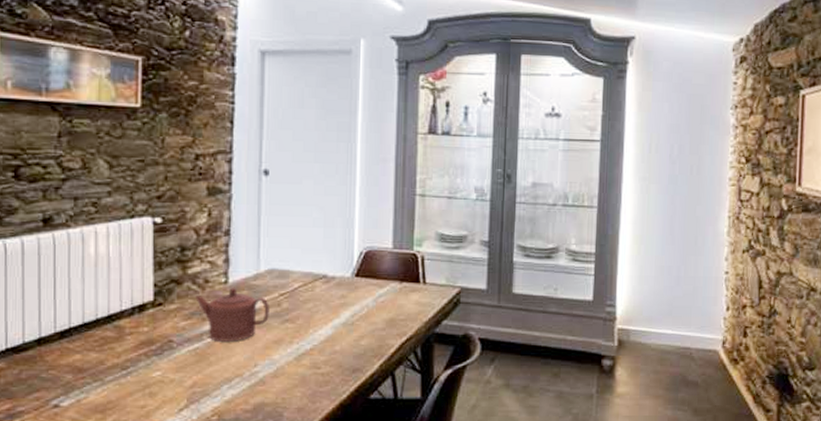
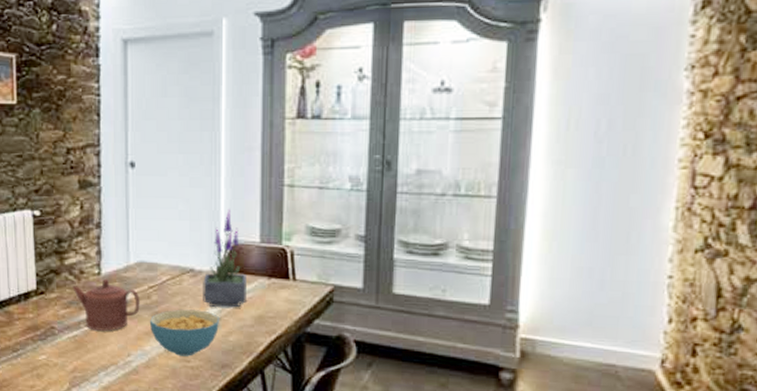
cereal bowl: none [279,315,352,363] -> present [149,309,220,356]
potted plant: none [335,217,380,312] -> present [203,209,248,308]

